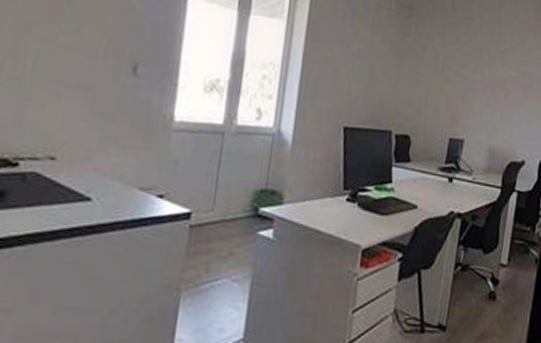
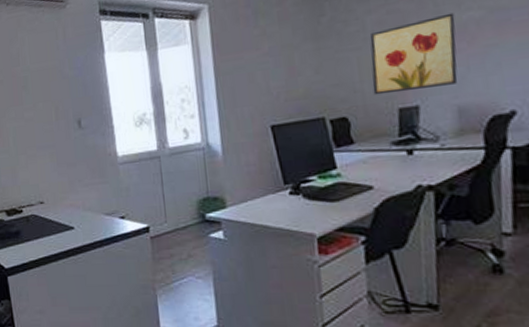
wall art: none [434,64,500,128] -> present [369,12,458,95]

